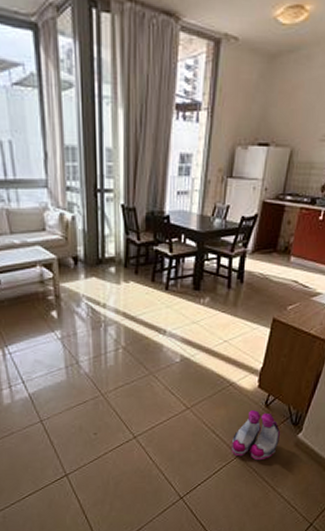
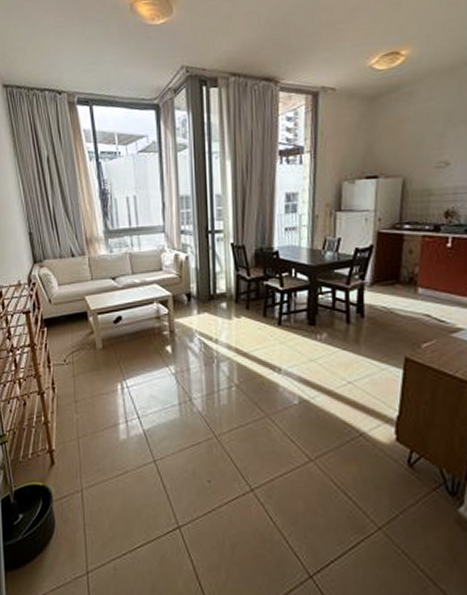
boots: present [231,410,281,461] -> none [368,470,434,539]

